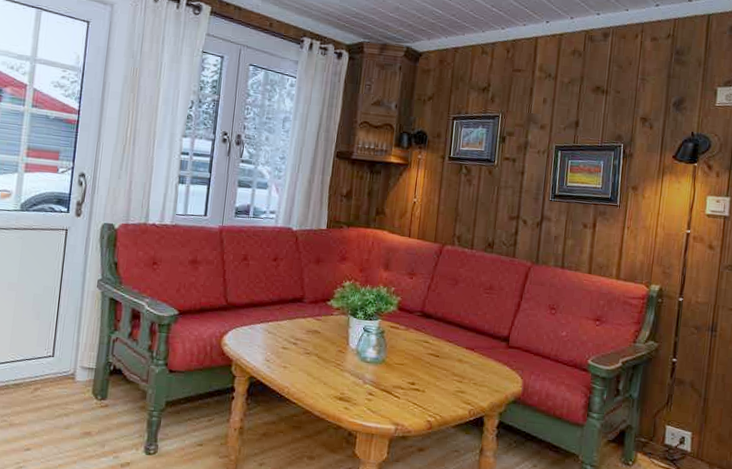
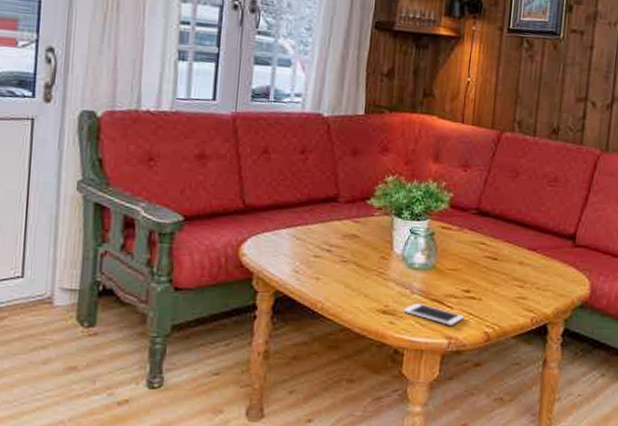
cell phone: none [357,392,410,413] -> present [403,302,465,325]

